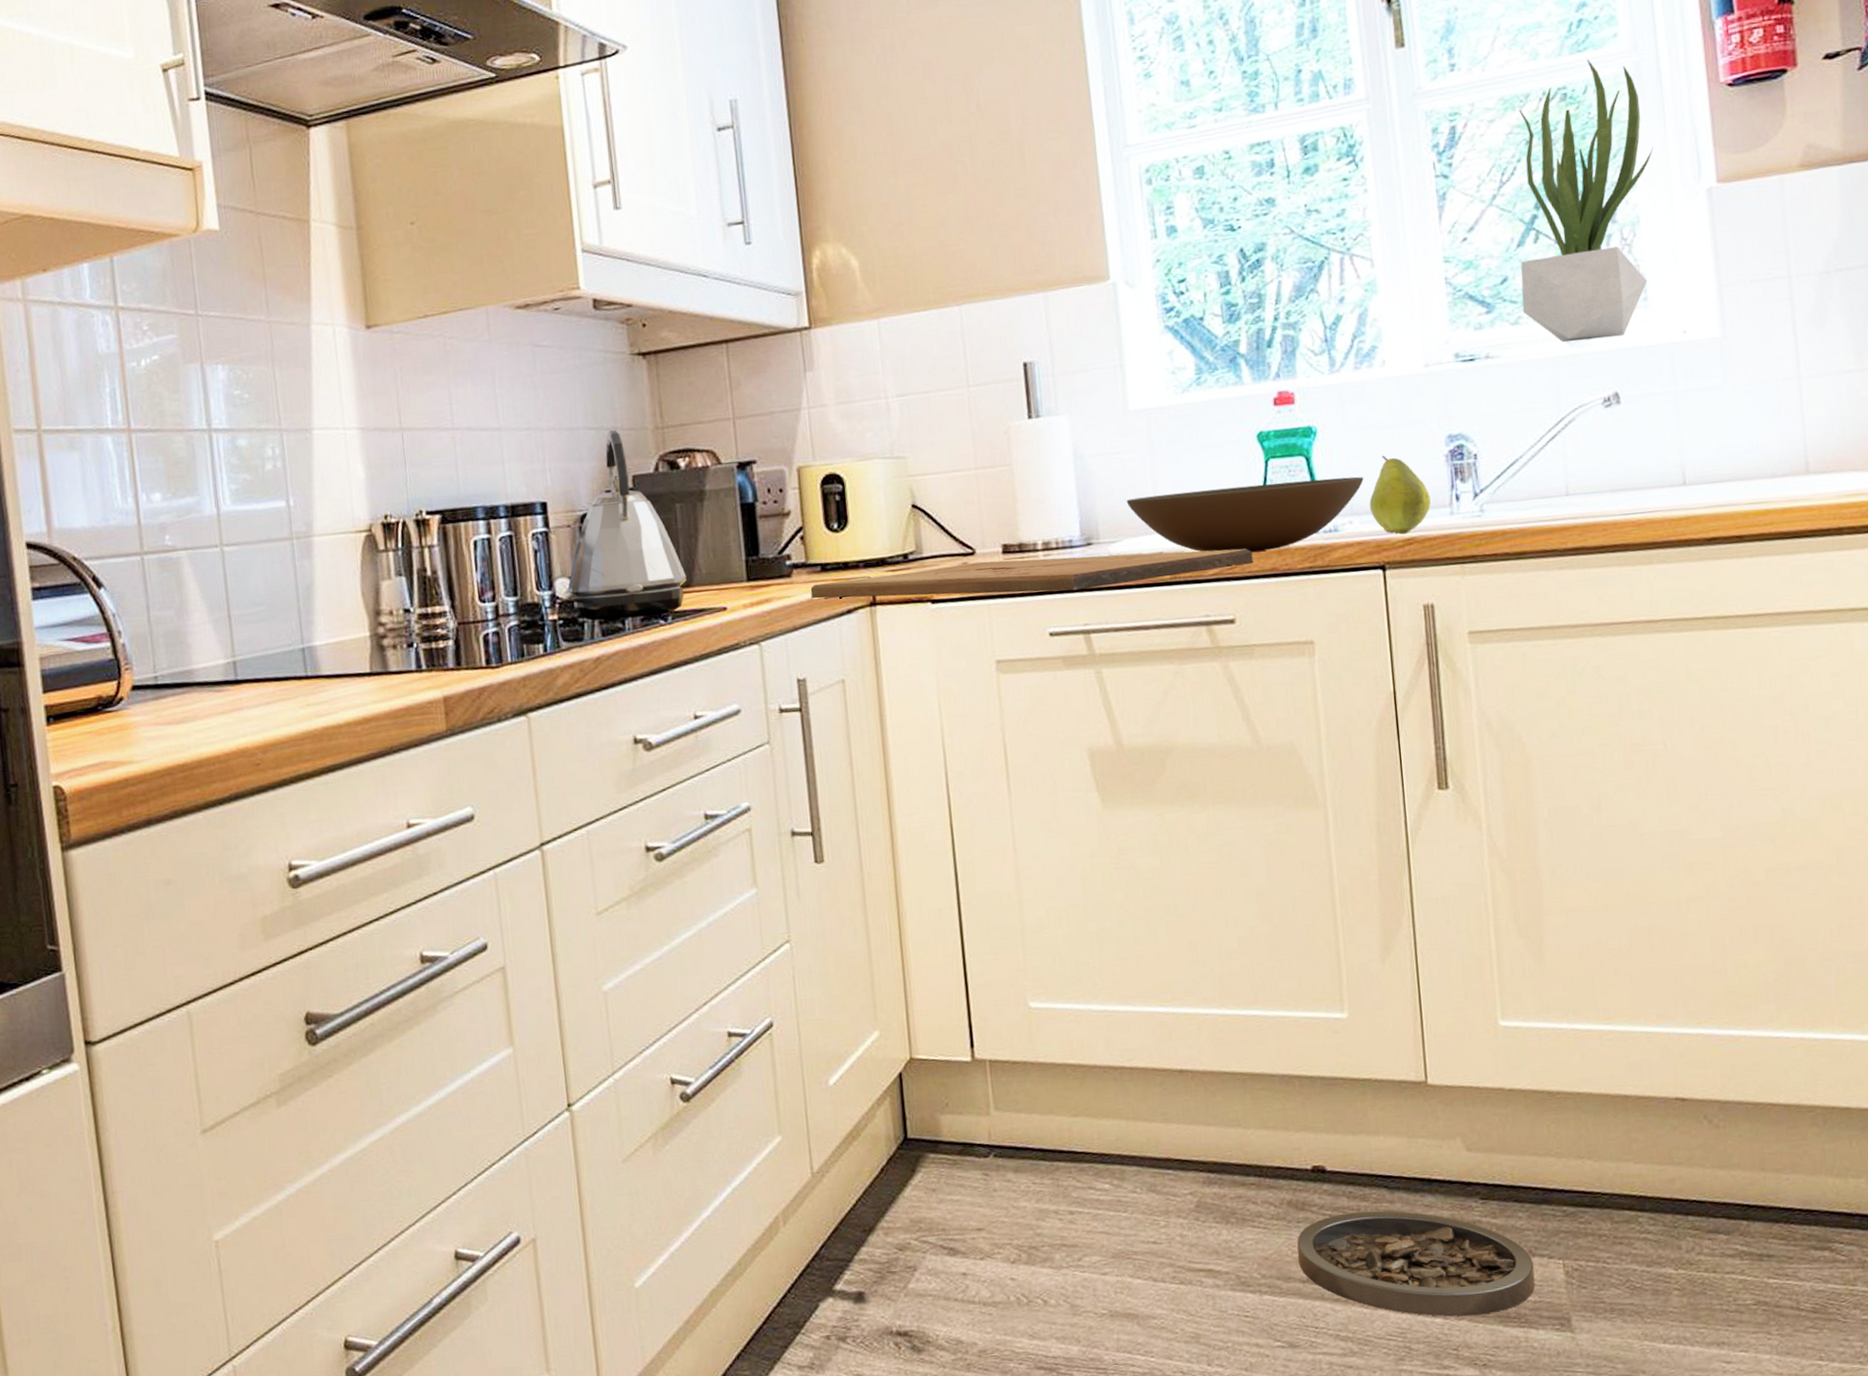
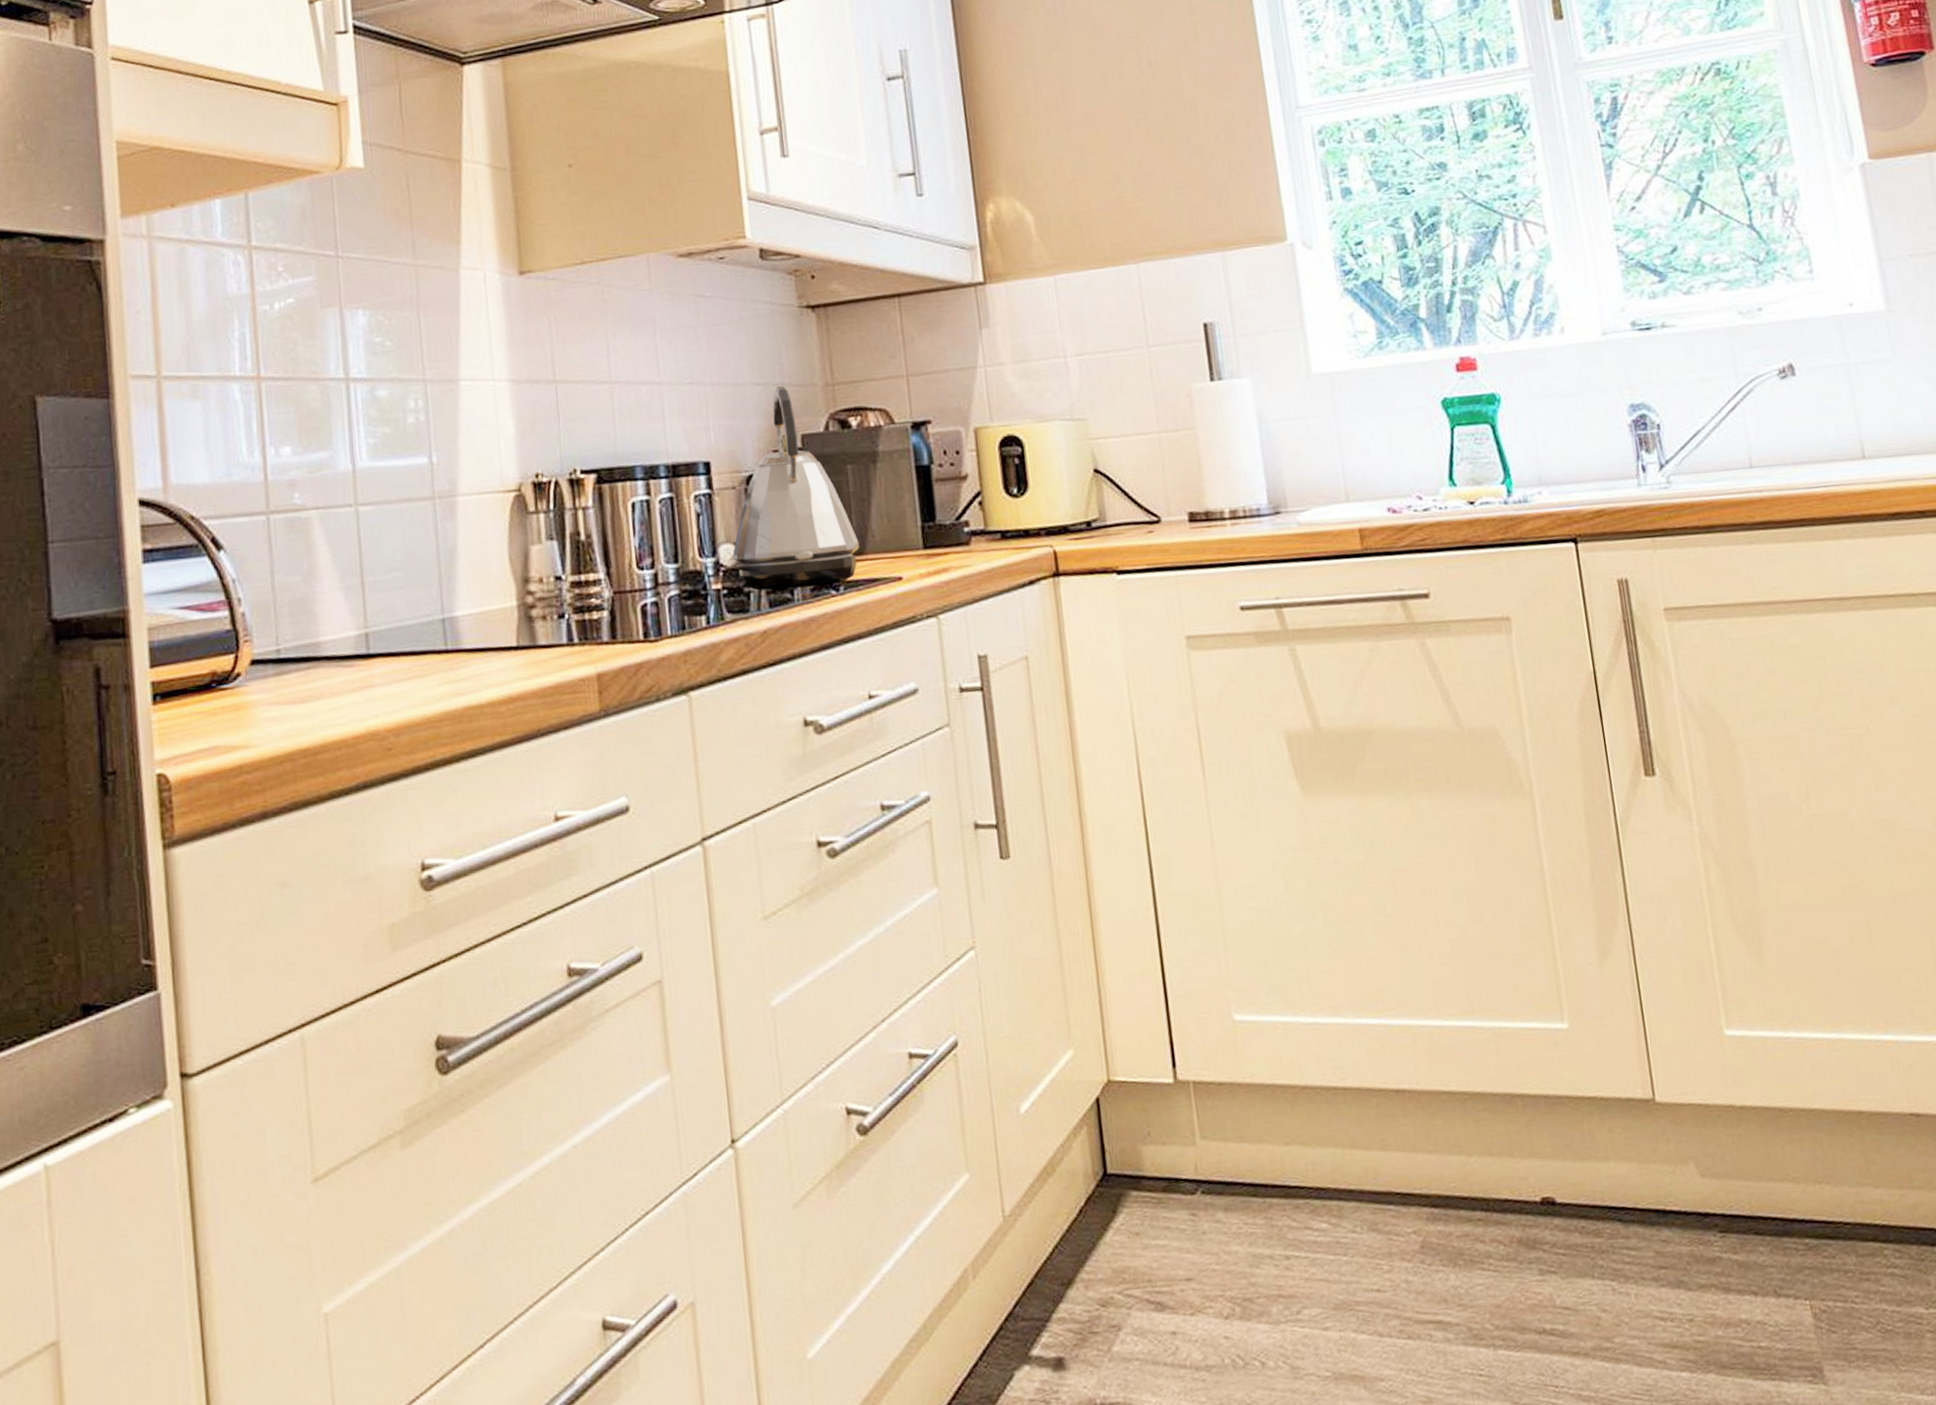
cutting board: present [810,548,1253,599] -> none [990,519,1445,569]
bowl: present [1126,476,1364,552] -> none [1313,445,1550,523]
pet bowl: present [1297,1211,1536,1317] -> none [1530,1247,1783,1370]
fruit: present [1369,455,1431,535] -> none [1557,424,1618,507]
potted plant: present [1518,59,1653,343] -> none [1676,36,1812,313]

